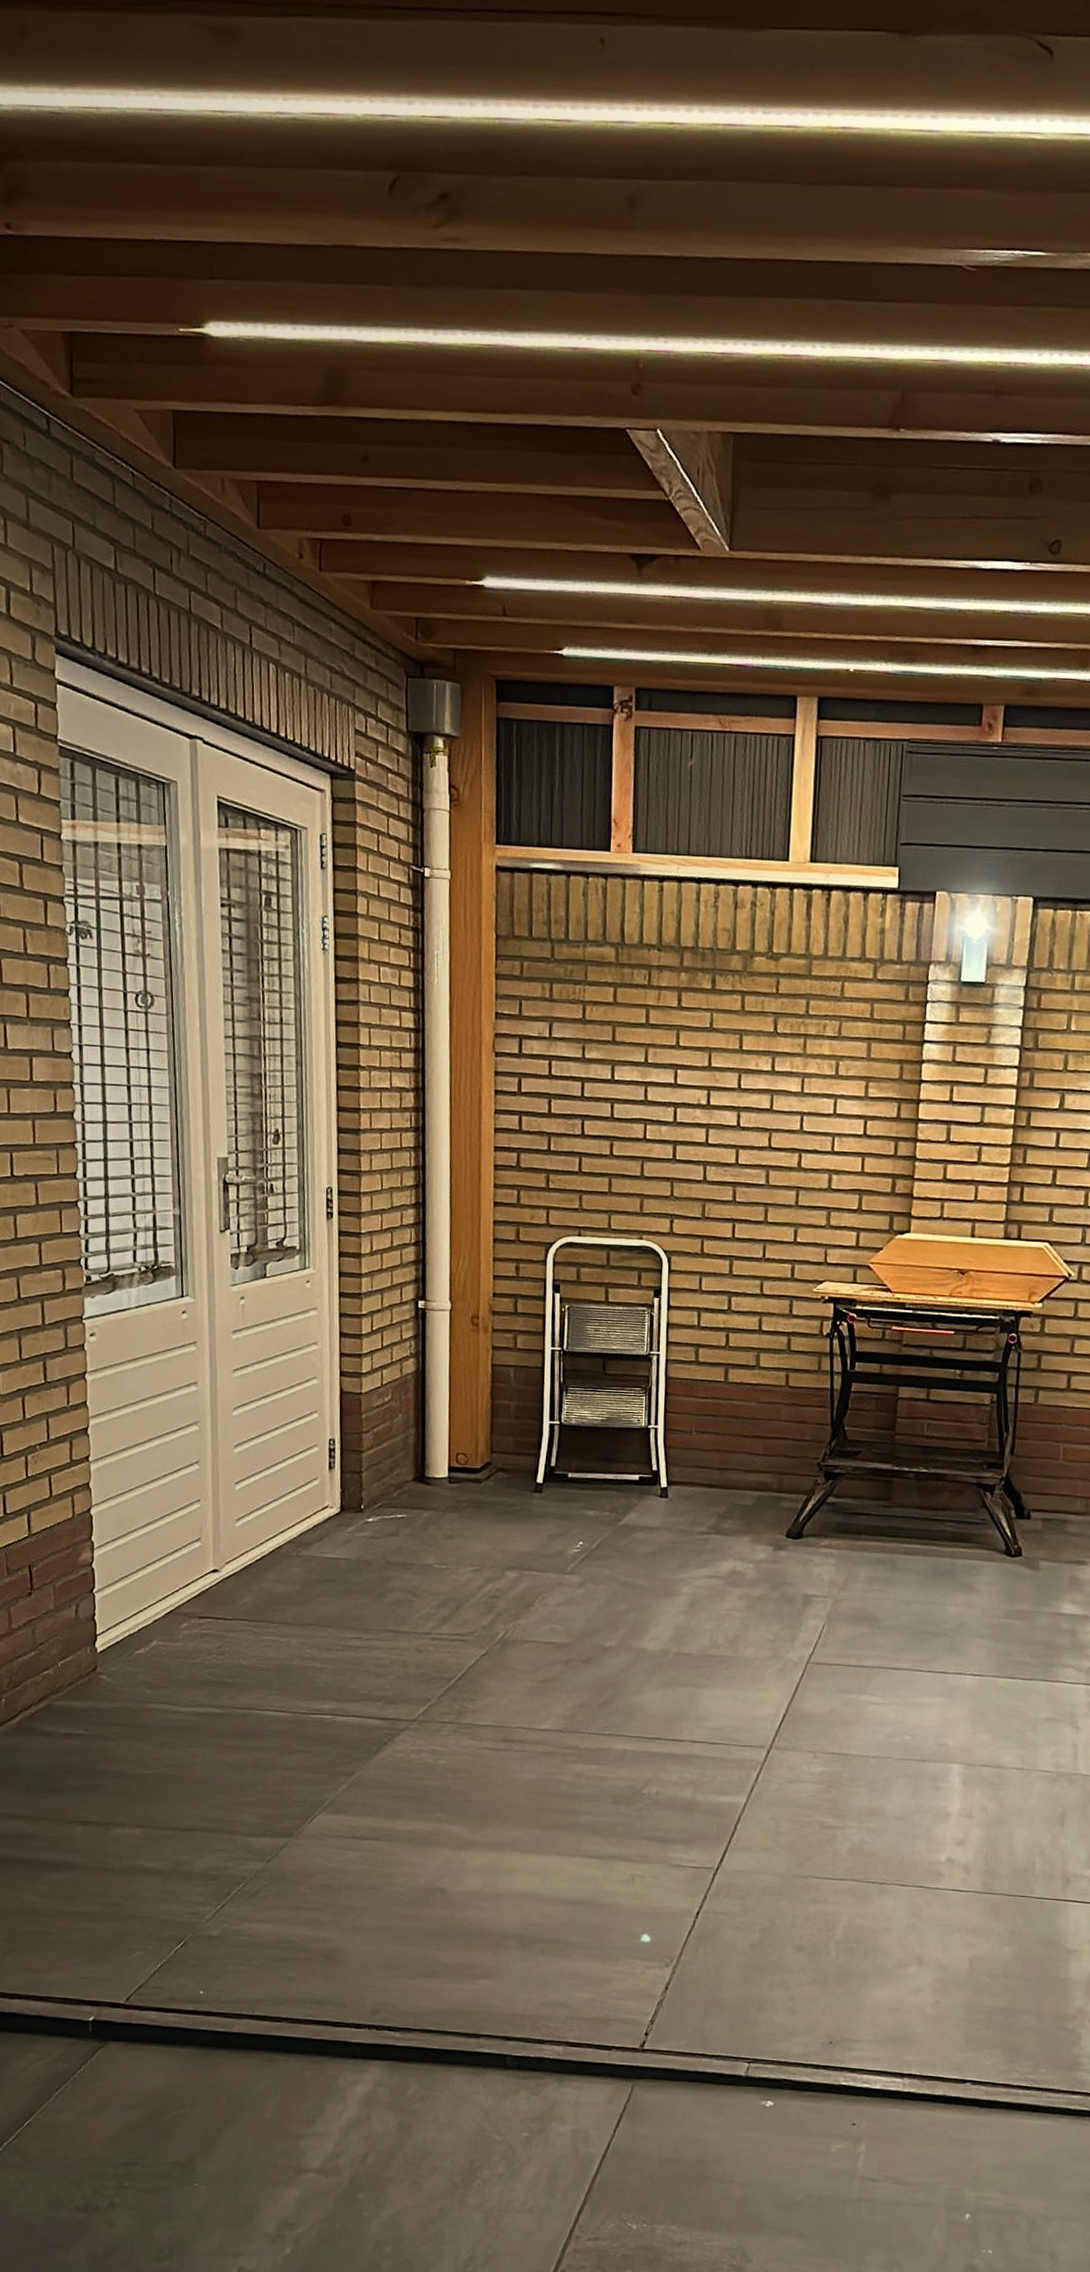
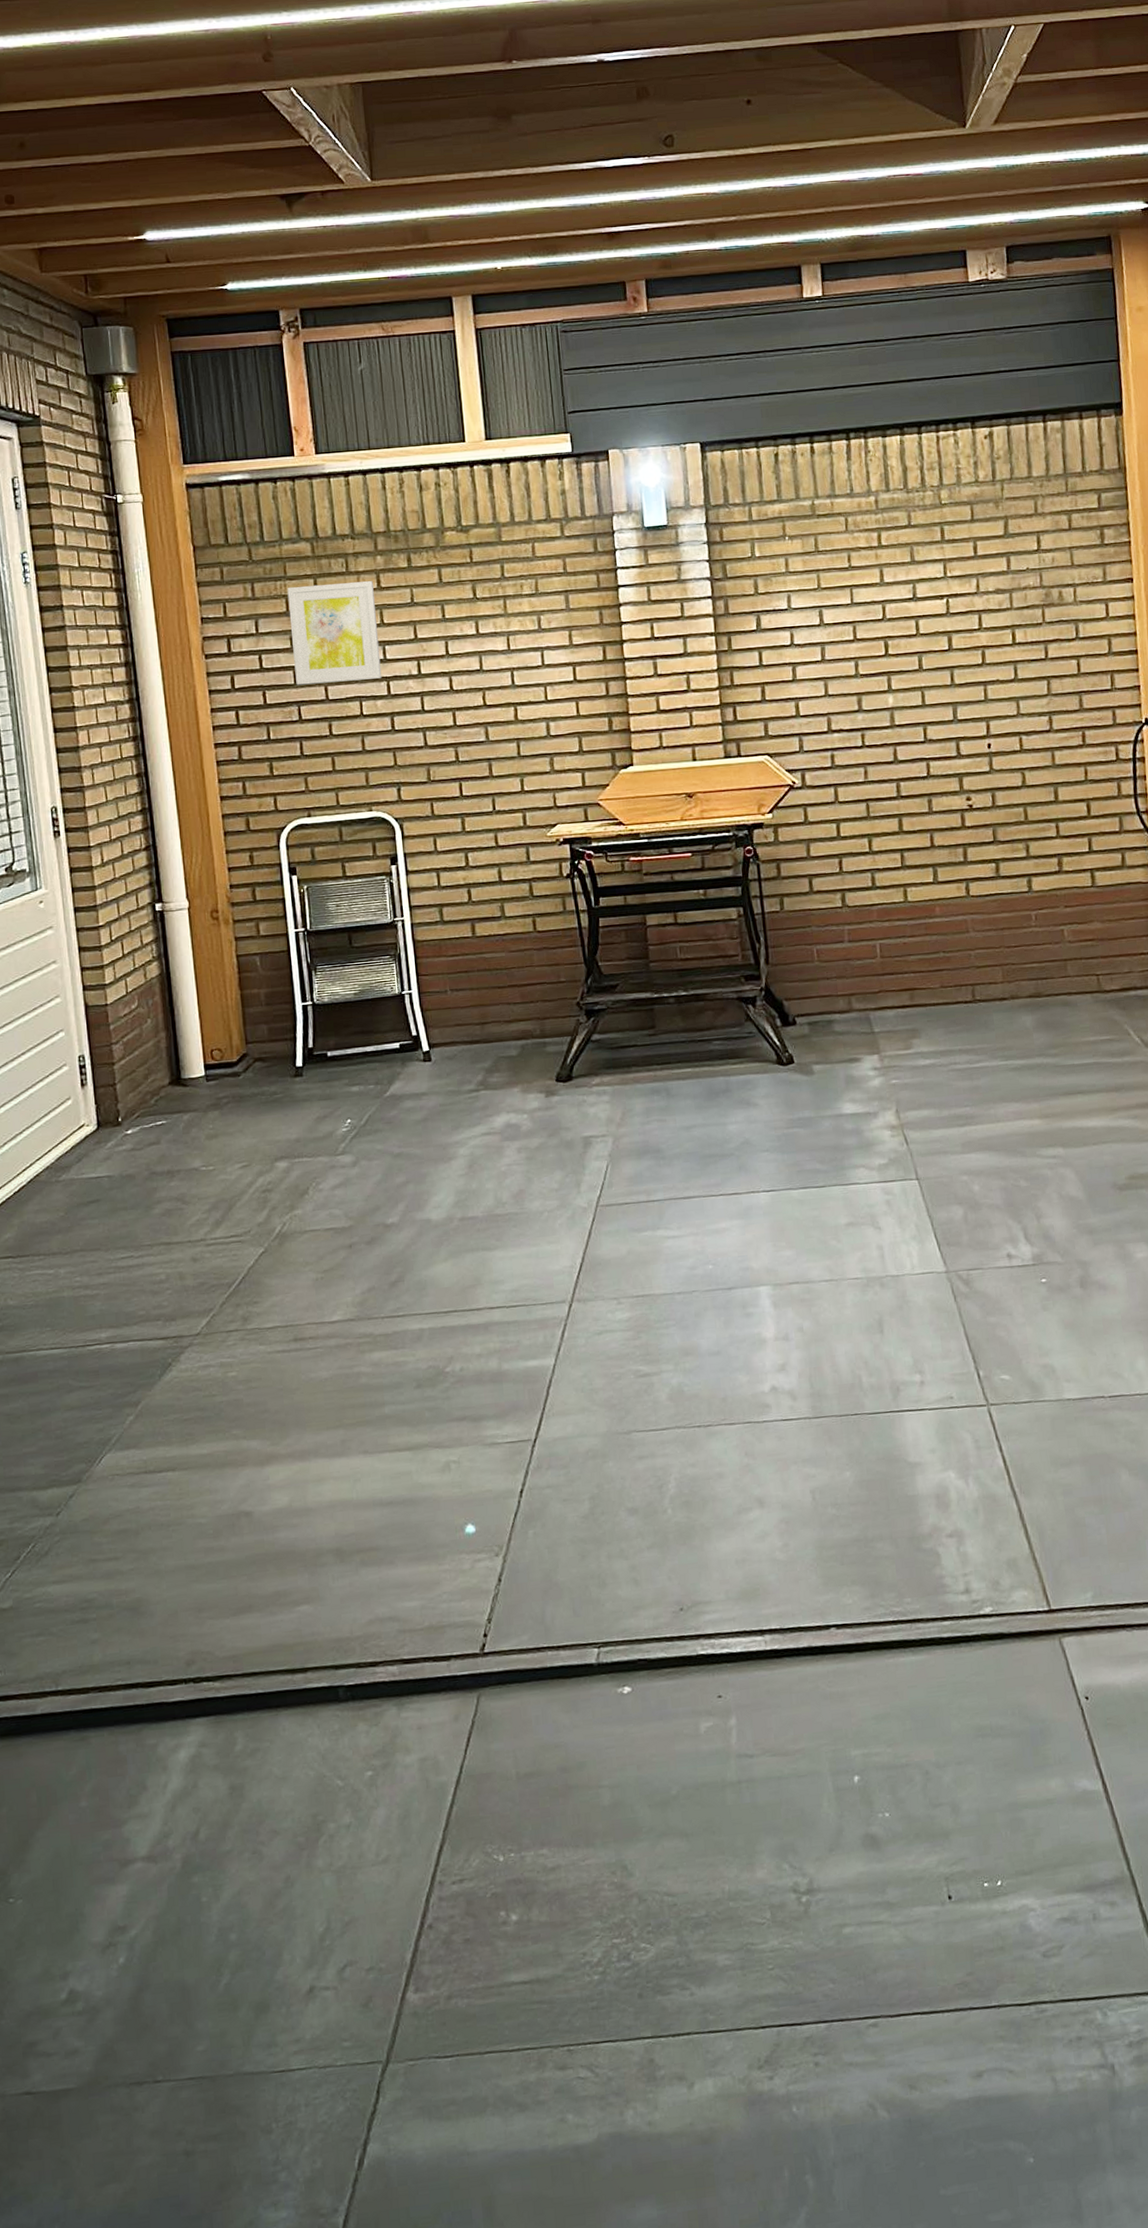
wall art: none [583,992,674,1103] -> present [287,580,382,685]

